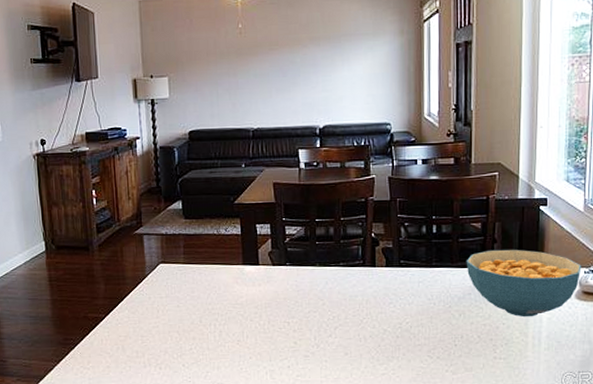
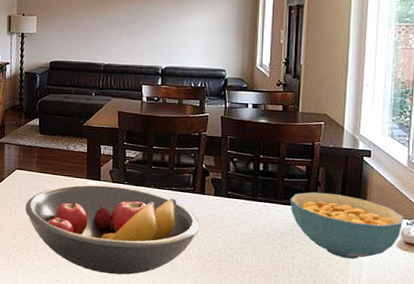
fruit bowl: none [175,269,373,369] -> present [25,184,200,275]

